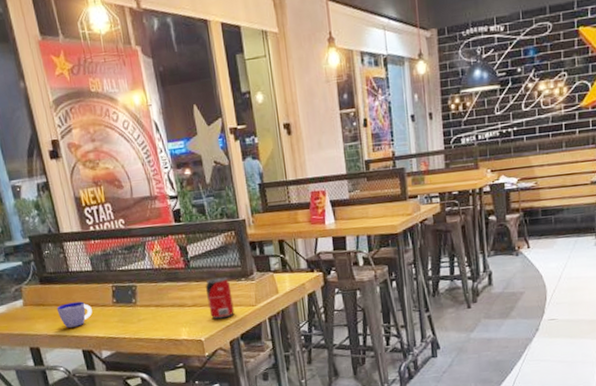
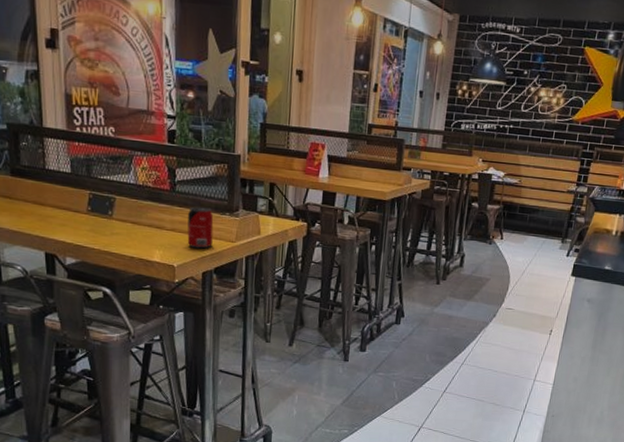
cup: present [56,301,93,328] -> none [24,201,63,228]

